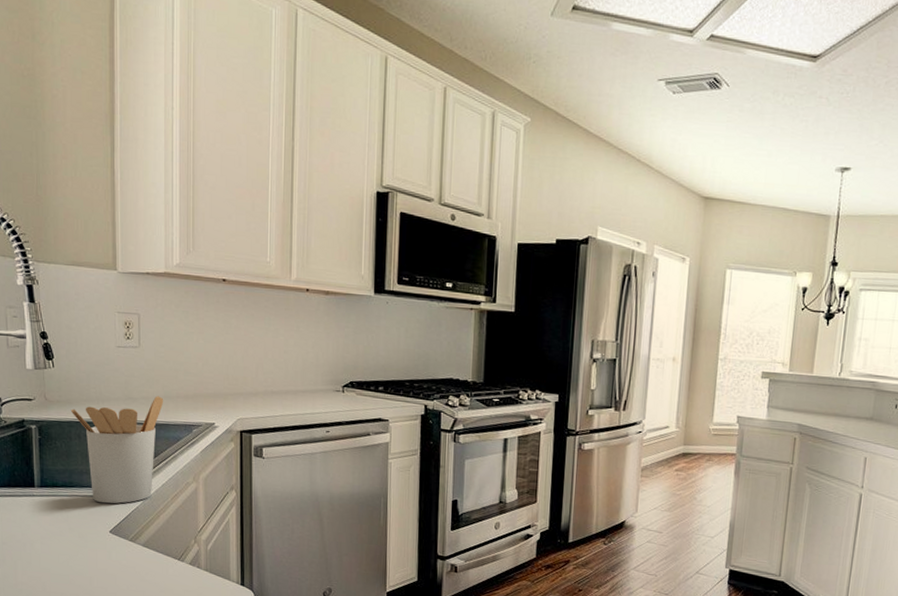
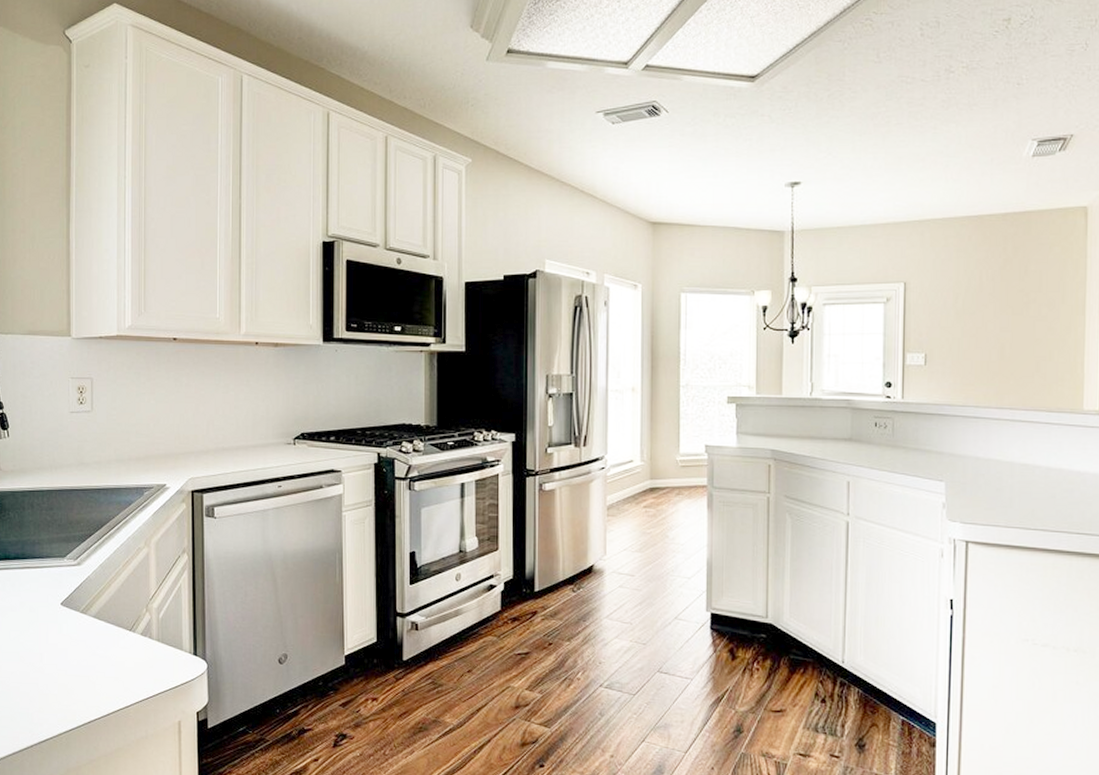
utensil holder: present [70,396,164,504] -> none [24,459,116,575]

